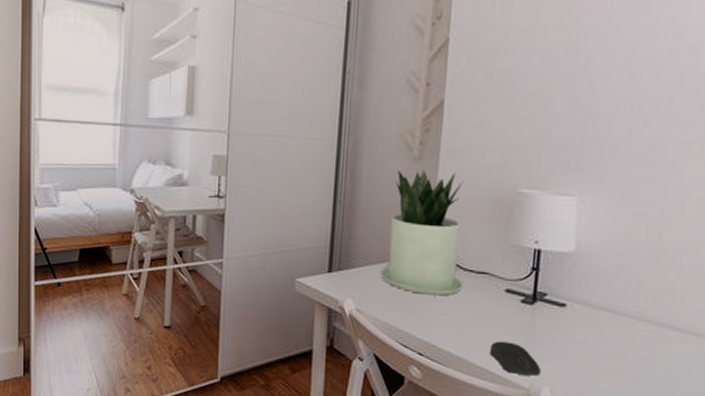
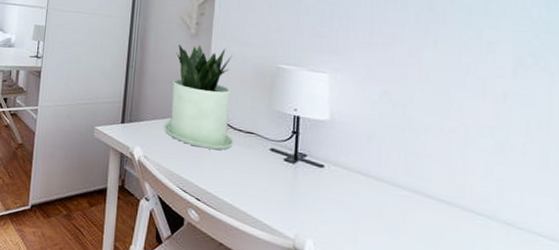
computer mouse: present [489,341,542,376] -> none [257,193,305,228]

